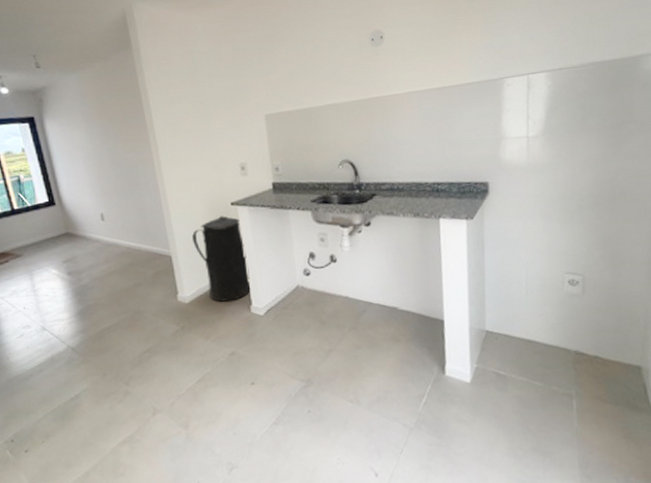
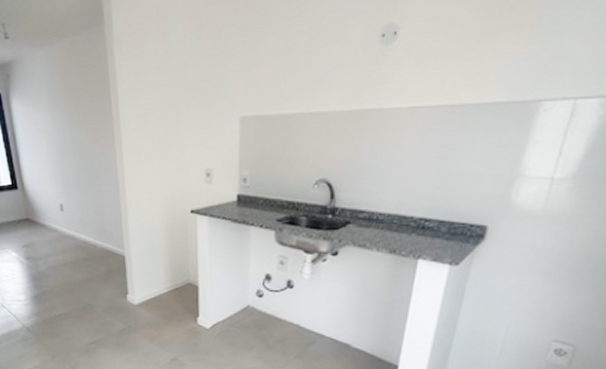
trash can: present [191,216,251,302] -> none [147,223,201,310]

